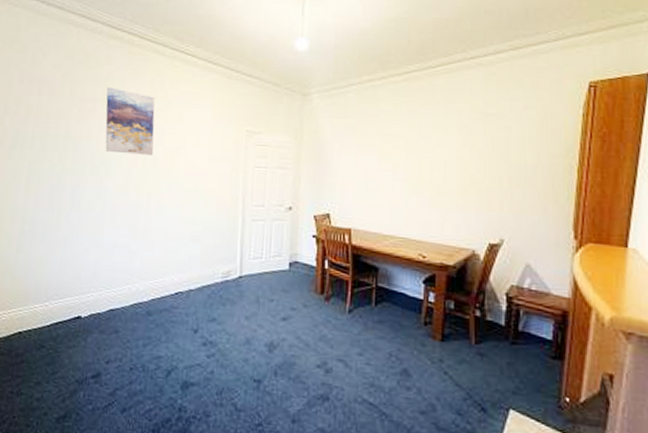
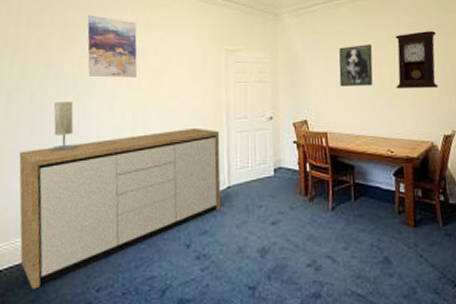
sideboard: none [38,212,234,354] -> present [19,127,221,290]
table lamp: none [67,175,92,226] -> present [50,102,76,152]
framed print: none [371,133,413,181] -> present [339,44,373,86]
pendulum clock: none [437,121,493,188] -> present [395,31,438,89]

